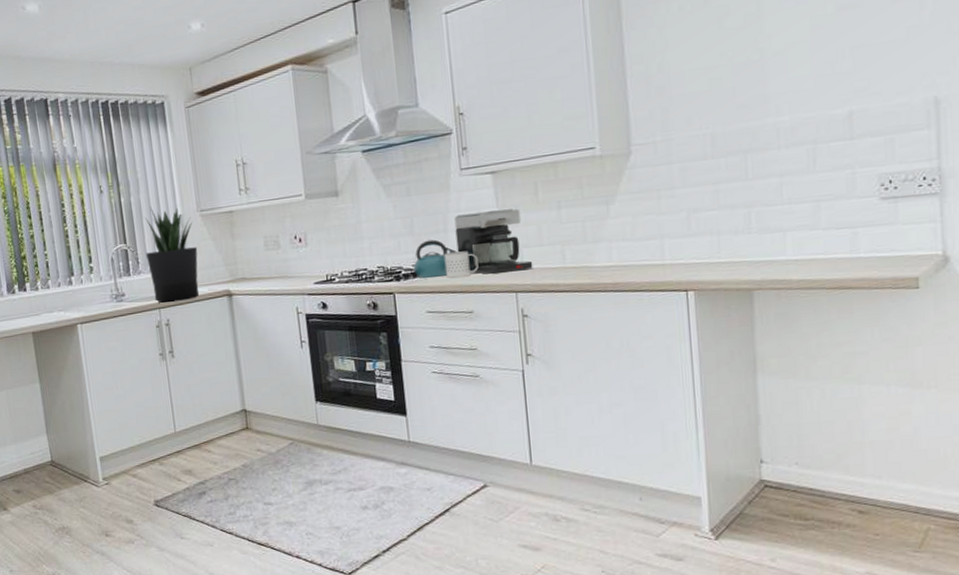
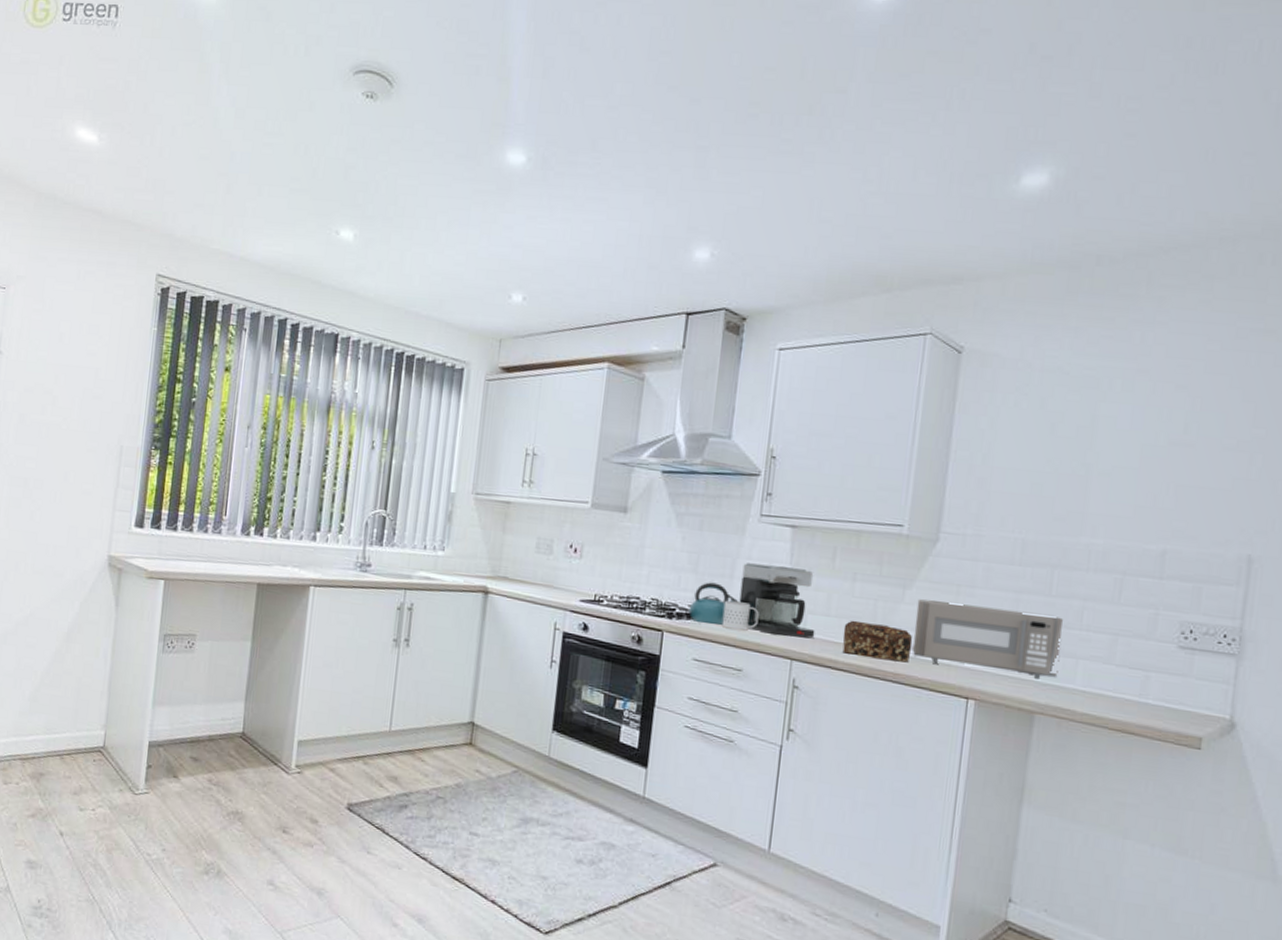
planter: present [144,206,199,303] -> none [403,476,464,588]
bread loaf: none [558,241,626,276] -> present [842,620,913,663]
microwave: none [622,197,768,266] -> present [913,599,1063,679]

